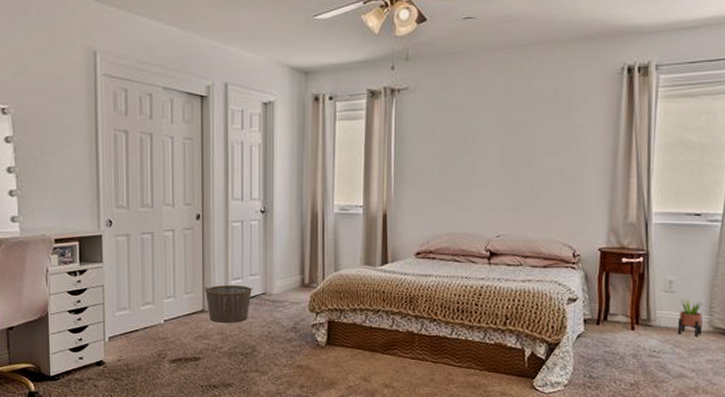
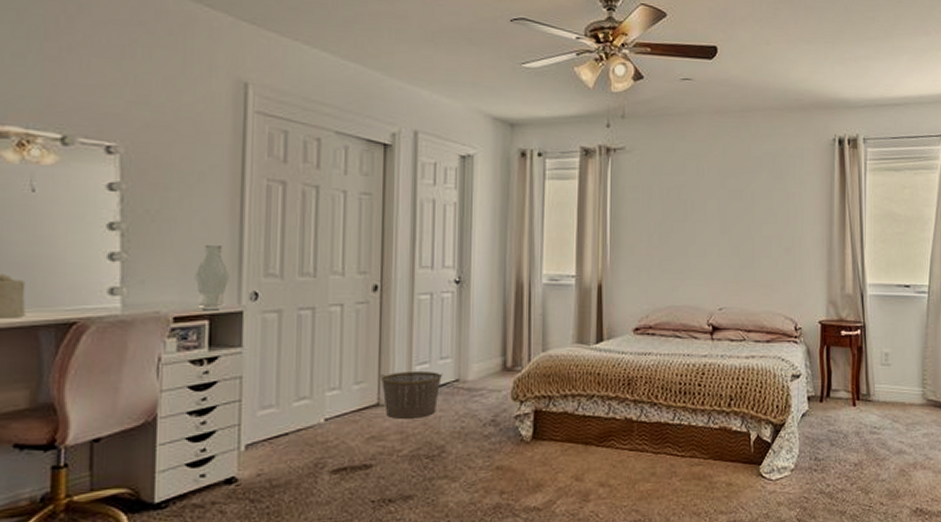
vase: none [67,184,91,234] -> present [194,245,230,311]
potted plant: present [678,299,703,338] -> none [896,372,917,411]

